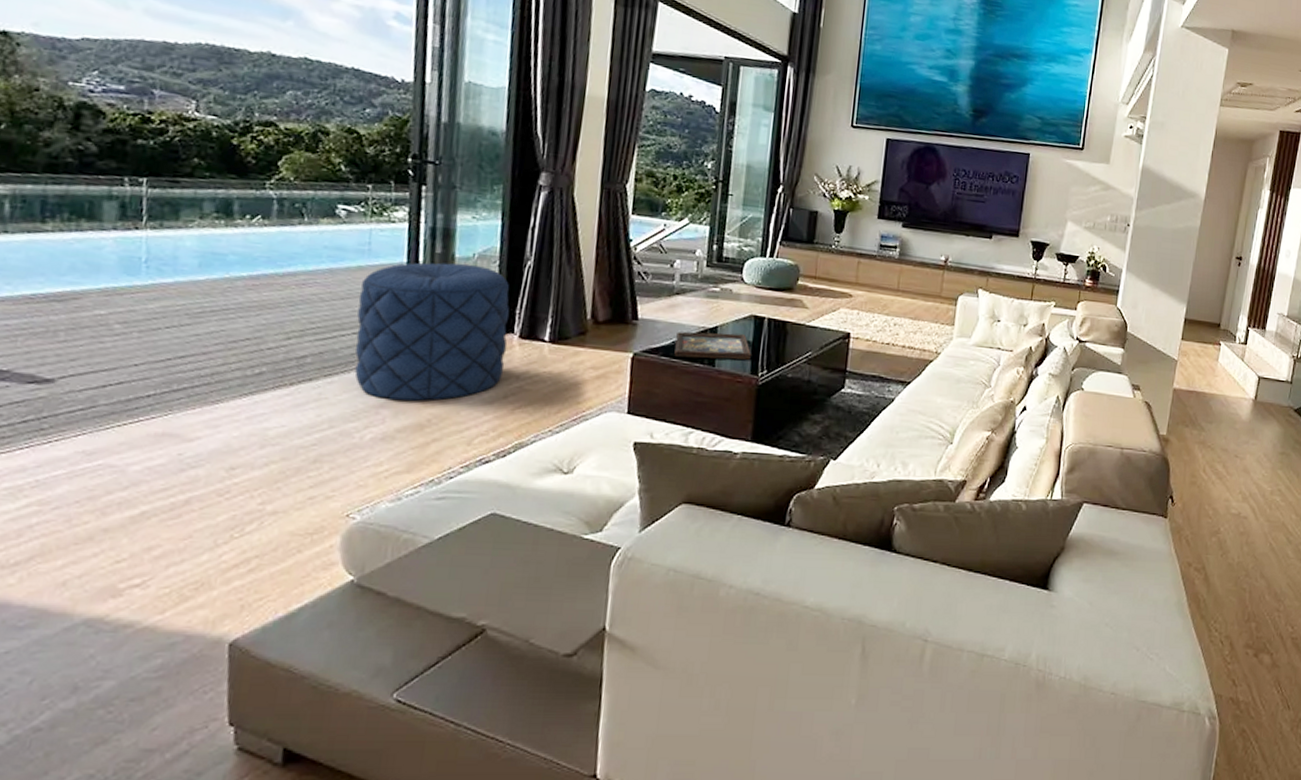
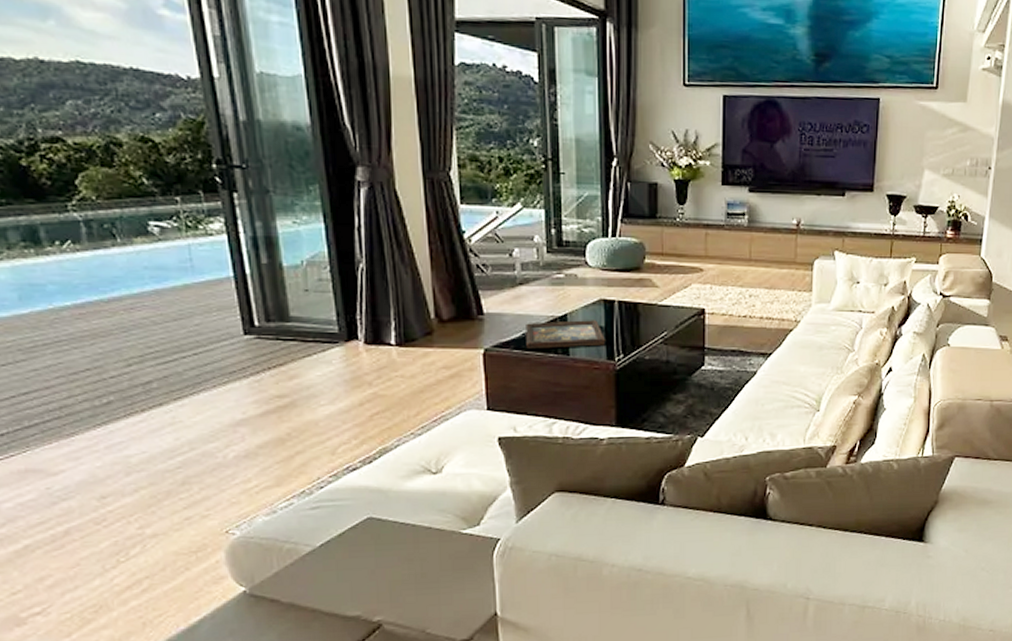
pouf: present [354,262,510,401] -> none [191,272,355,417]

